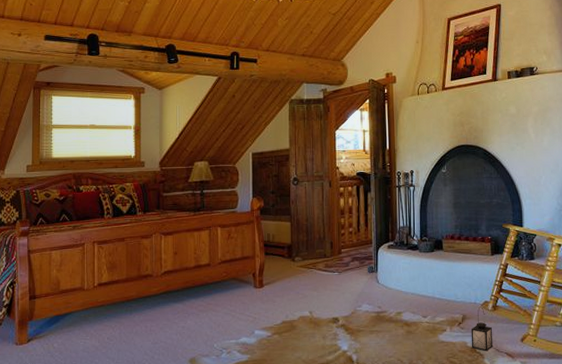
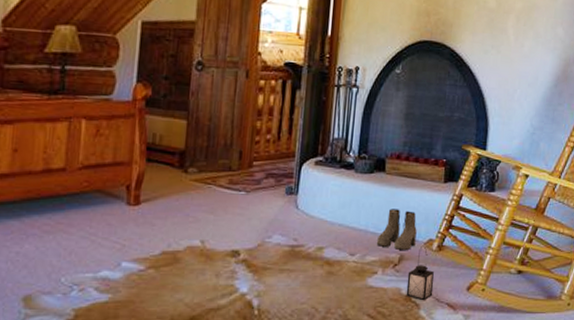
boots: none [442,278,474,311] -> present [376,209,417,250]

